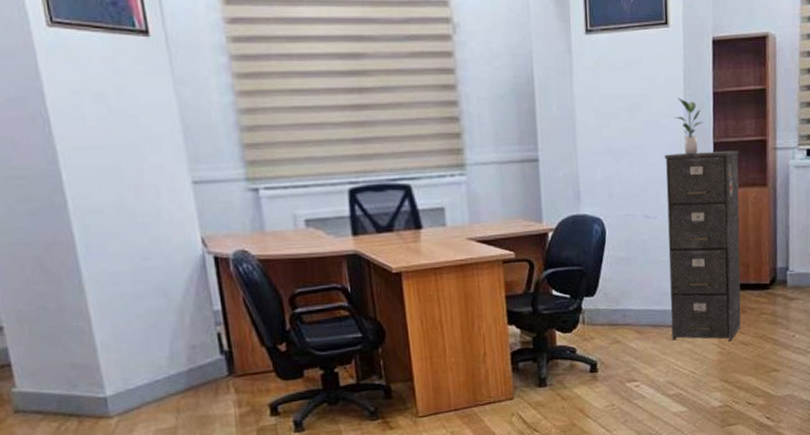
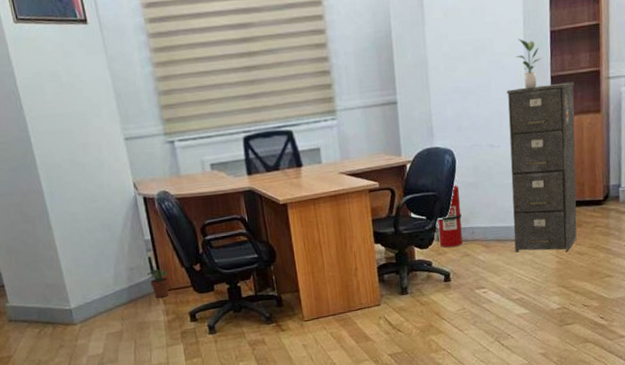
potted plant: none [214,348,245,385] -> present [147,269,170,298]
fire extinguisher: none [580,252,612,333] -> present [434,178,463,248]

